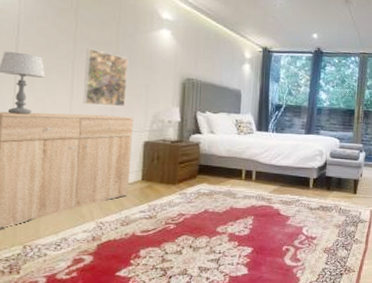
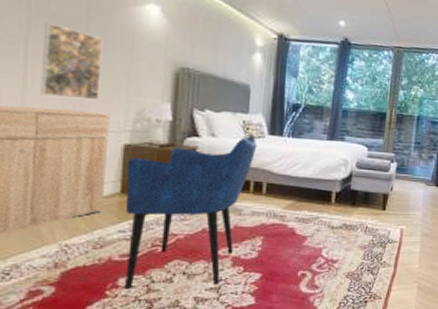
armchair: none [145,131,248,259] -> present [125,135,257,290]

